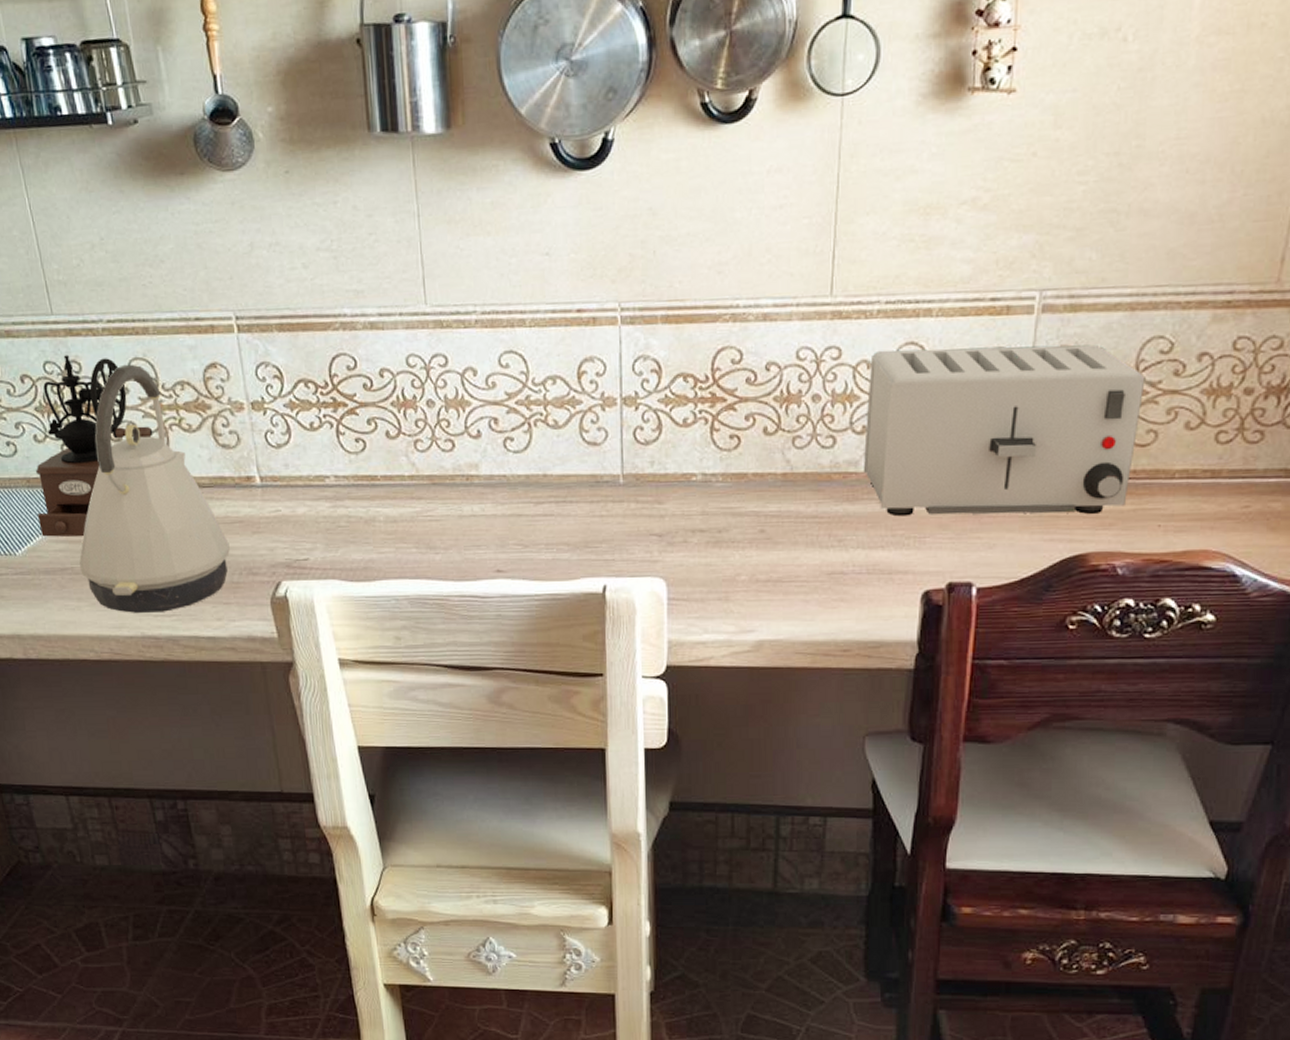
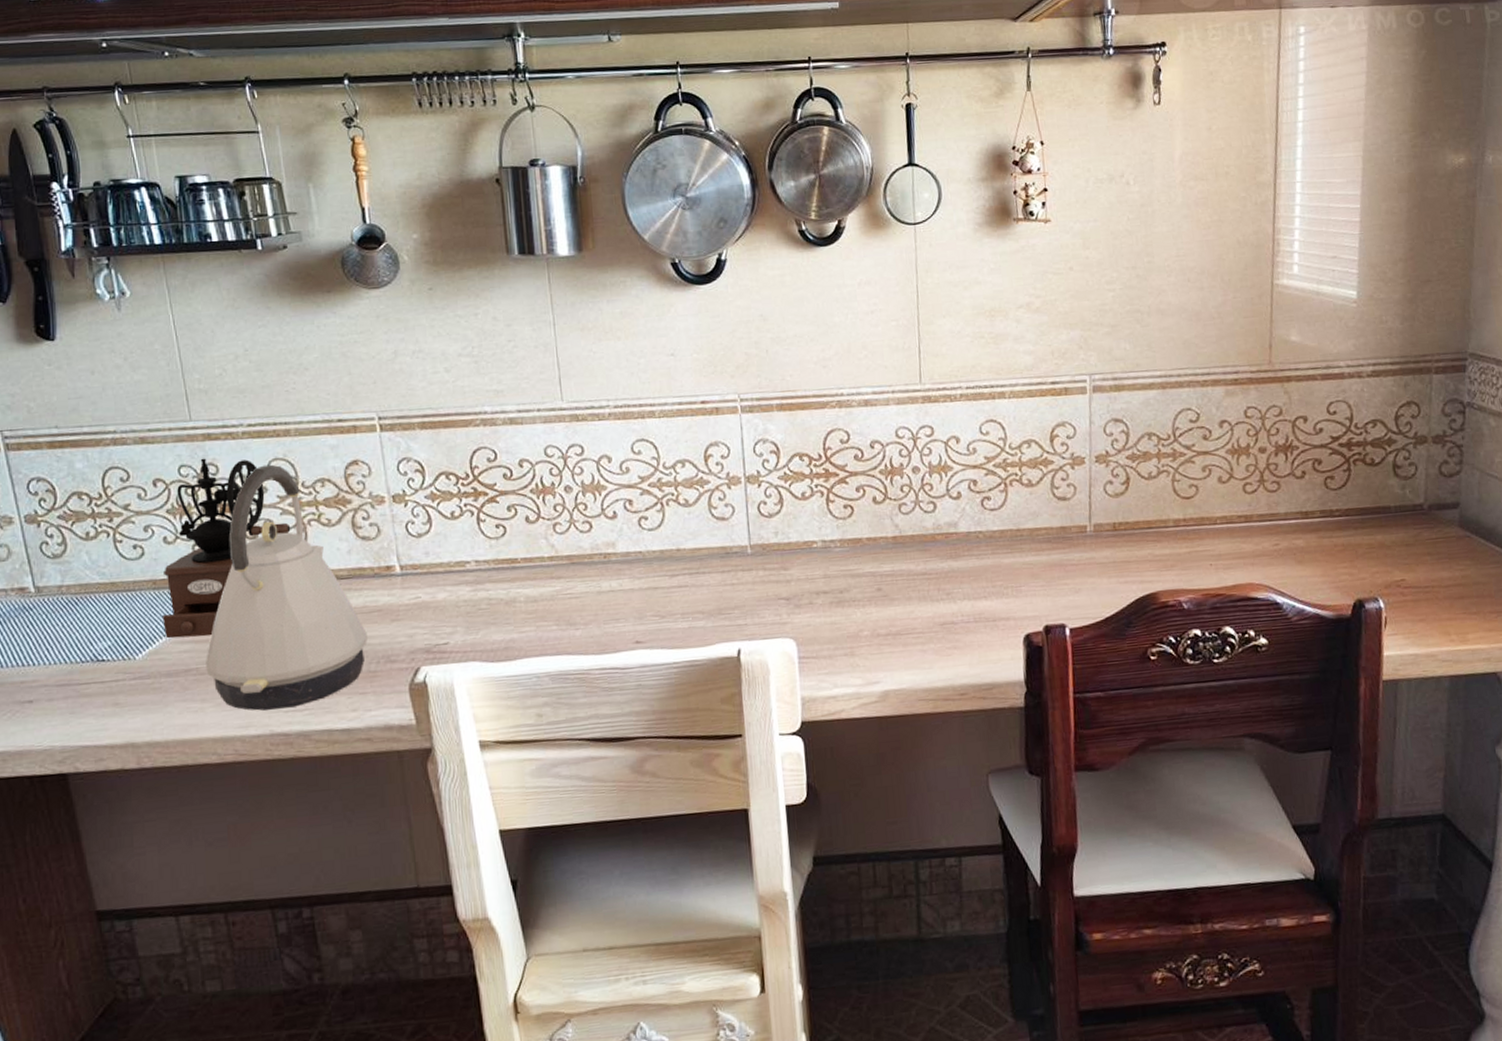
toaster: present [863,344,1146,517] -> none [958,416,1182,570]

